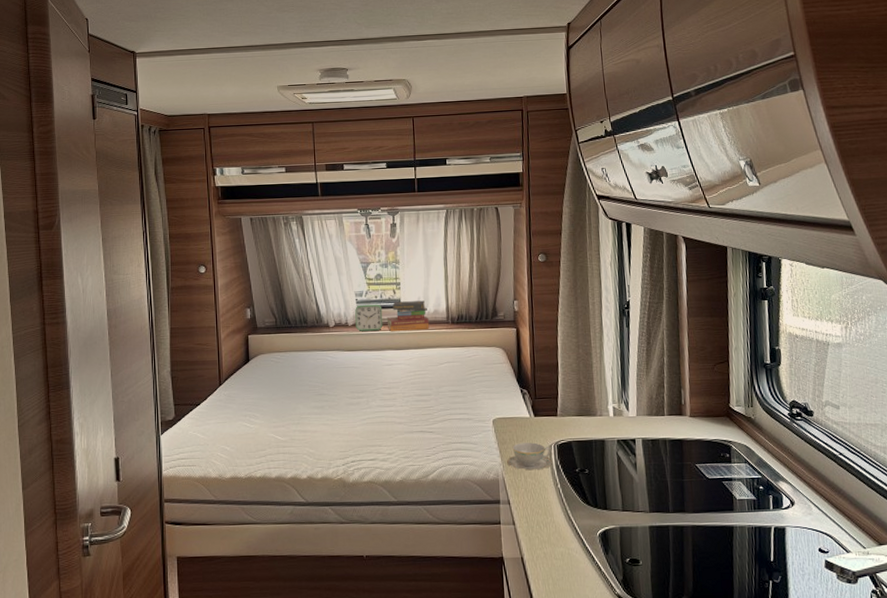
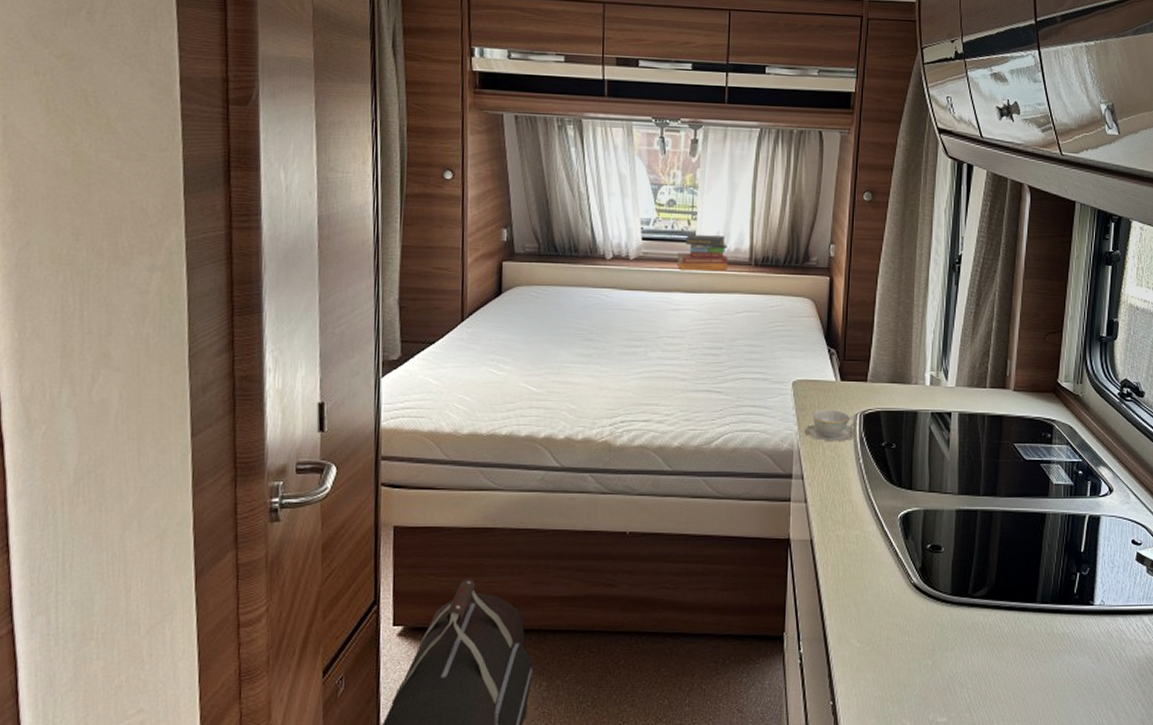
alarm clock: present [355,304,383,331] -> none [638,235,673,268]

